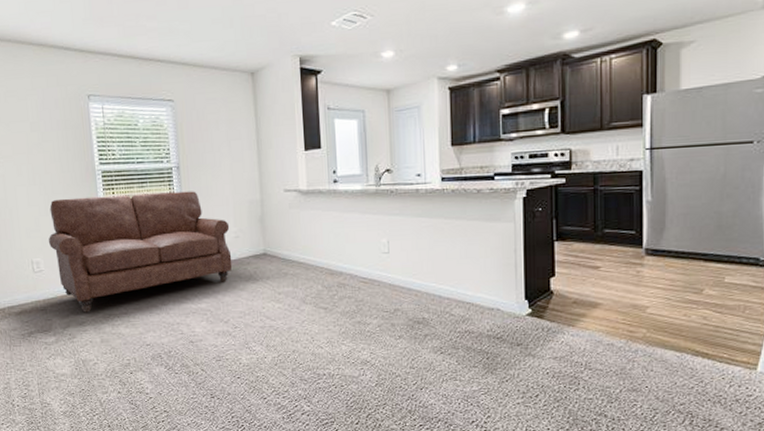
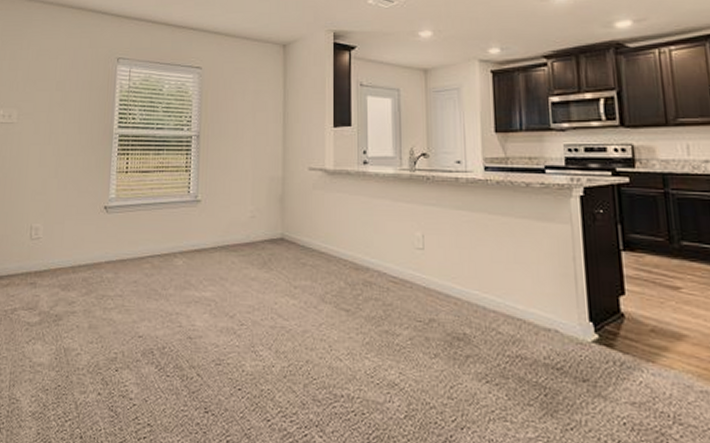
sofa: present [48,191,233,313] -> none [52,161,246,291]

